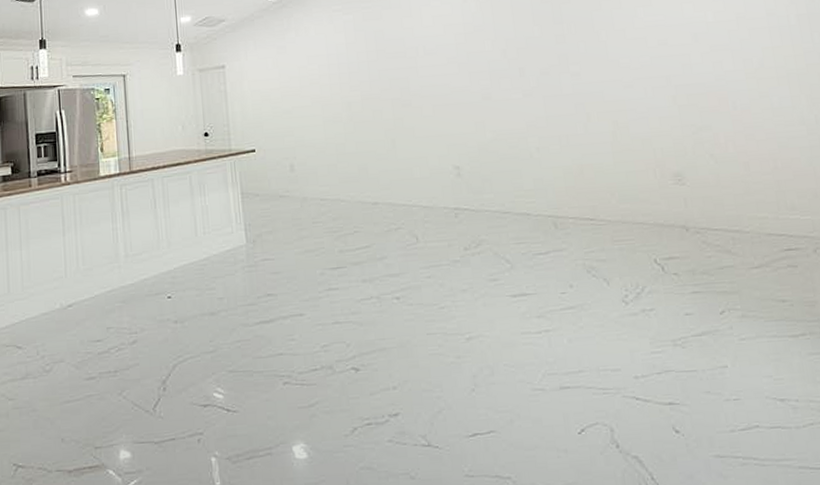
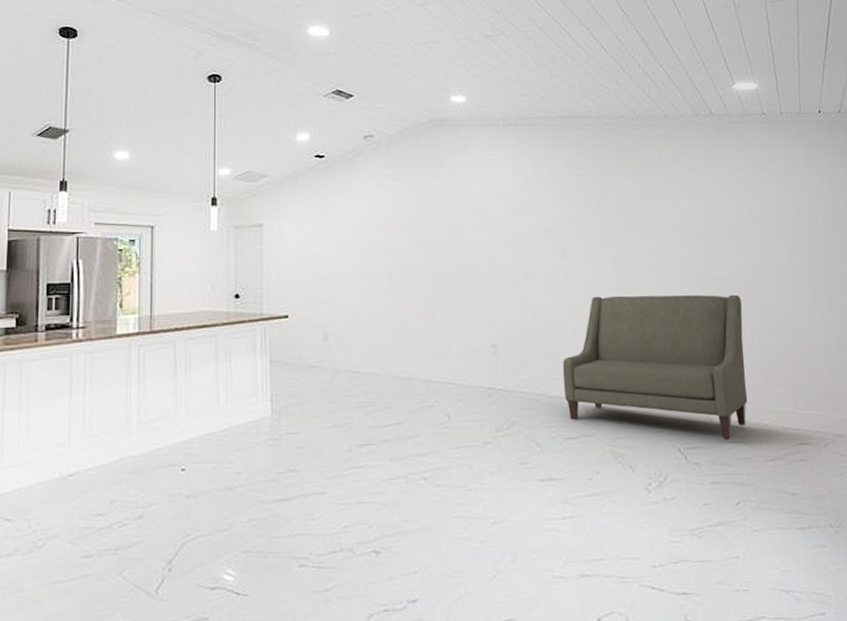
sofa: none [527,101,726,249] -> present [562,294,748,440]

